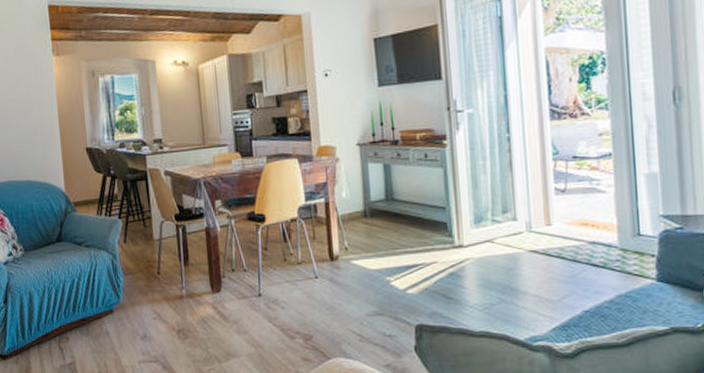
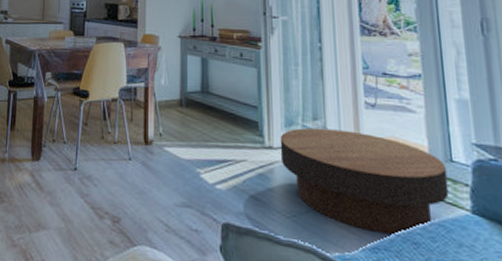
coffee table: none [469,219,636,311] -> present [280,127,449,235]

